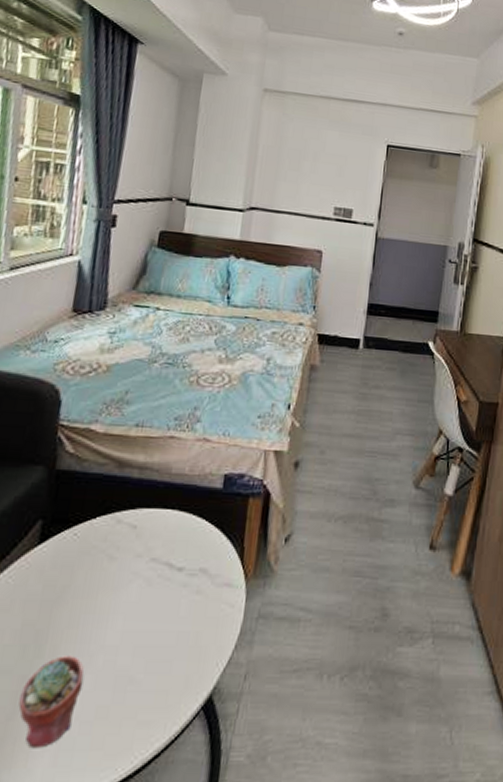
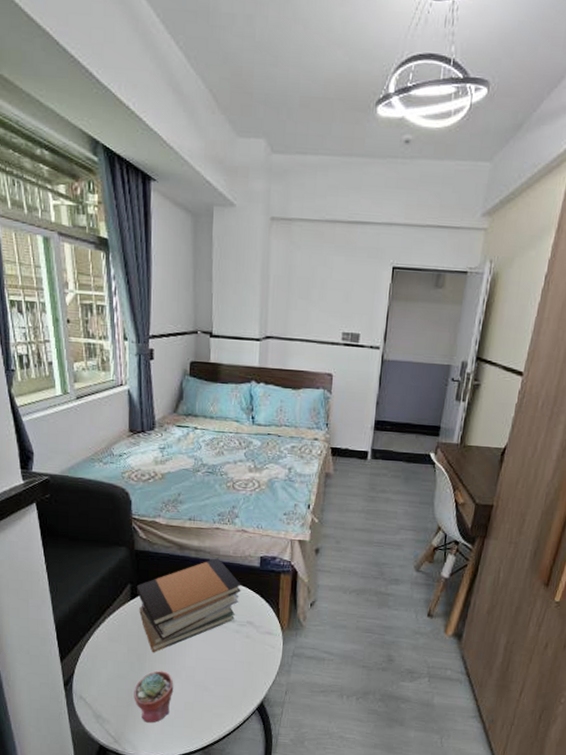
book stack: none [48,477,196,625] -> present [136,557,241,652]

